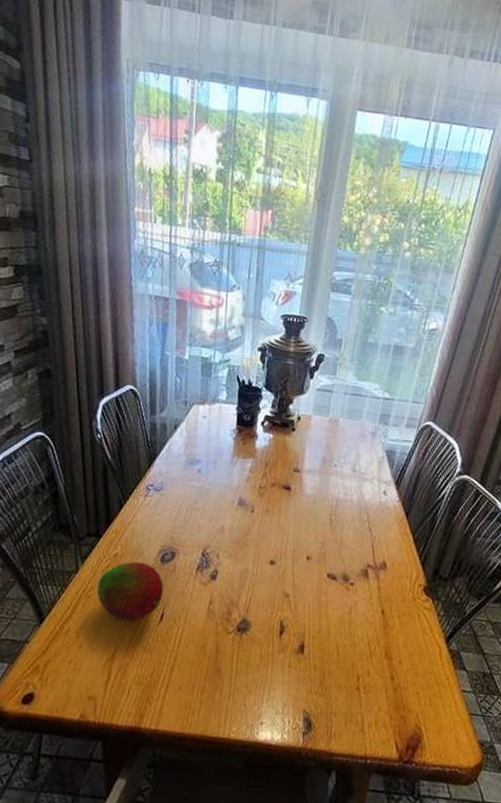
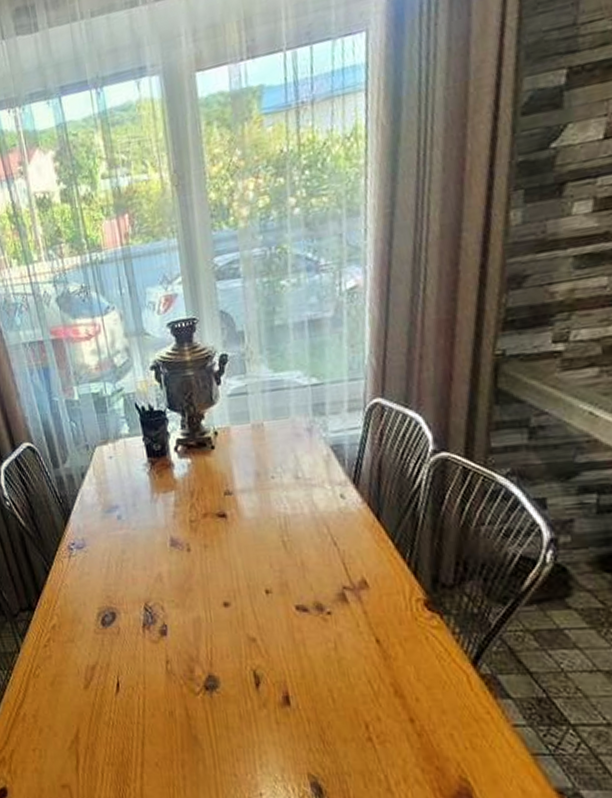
fruit: present [97,561,164,620] -> none [43,629,114,695]

